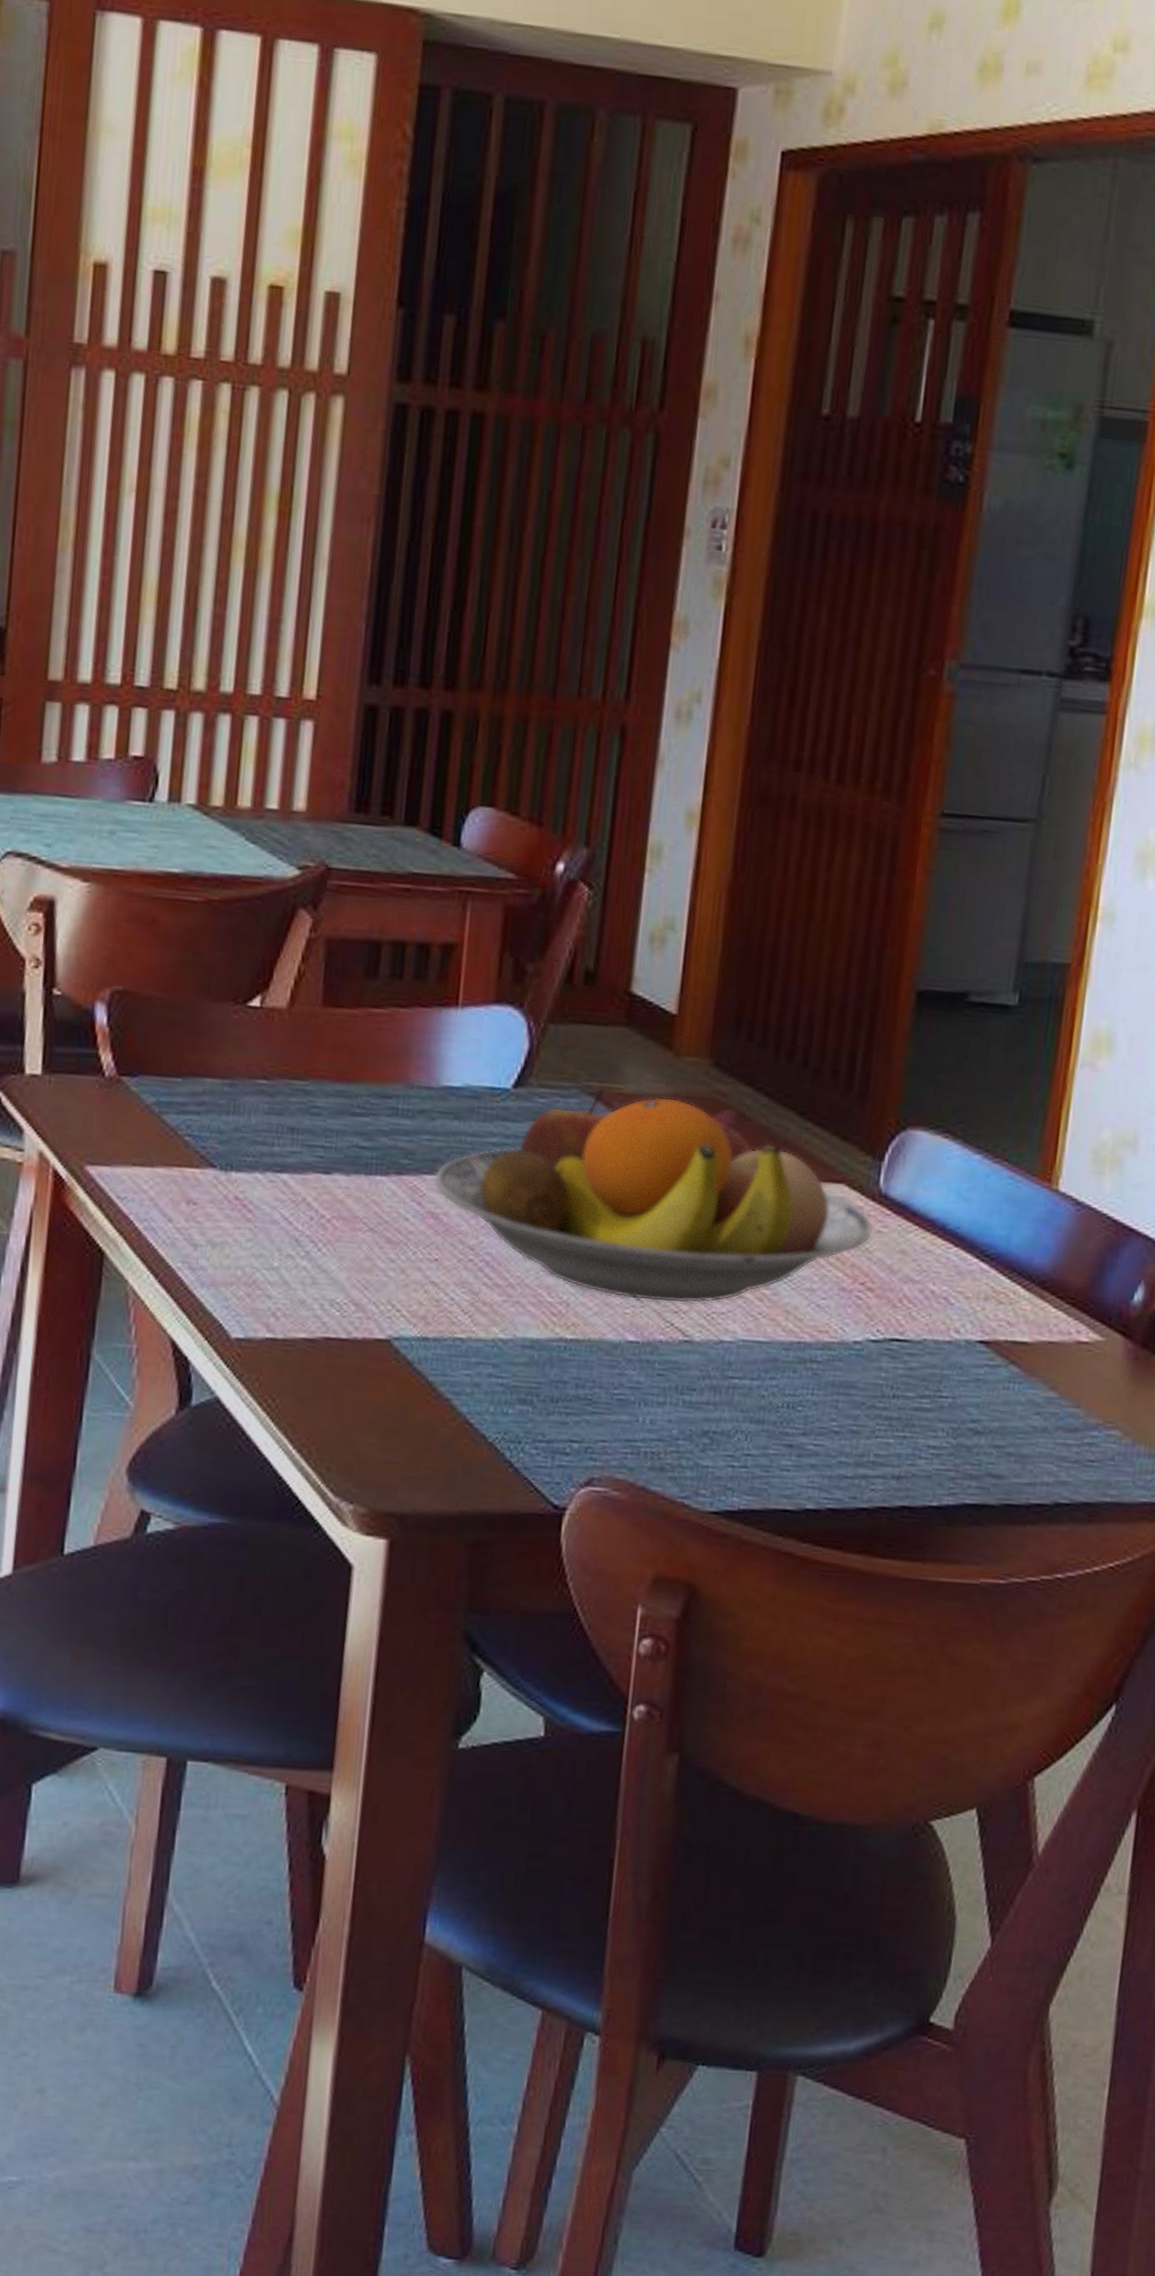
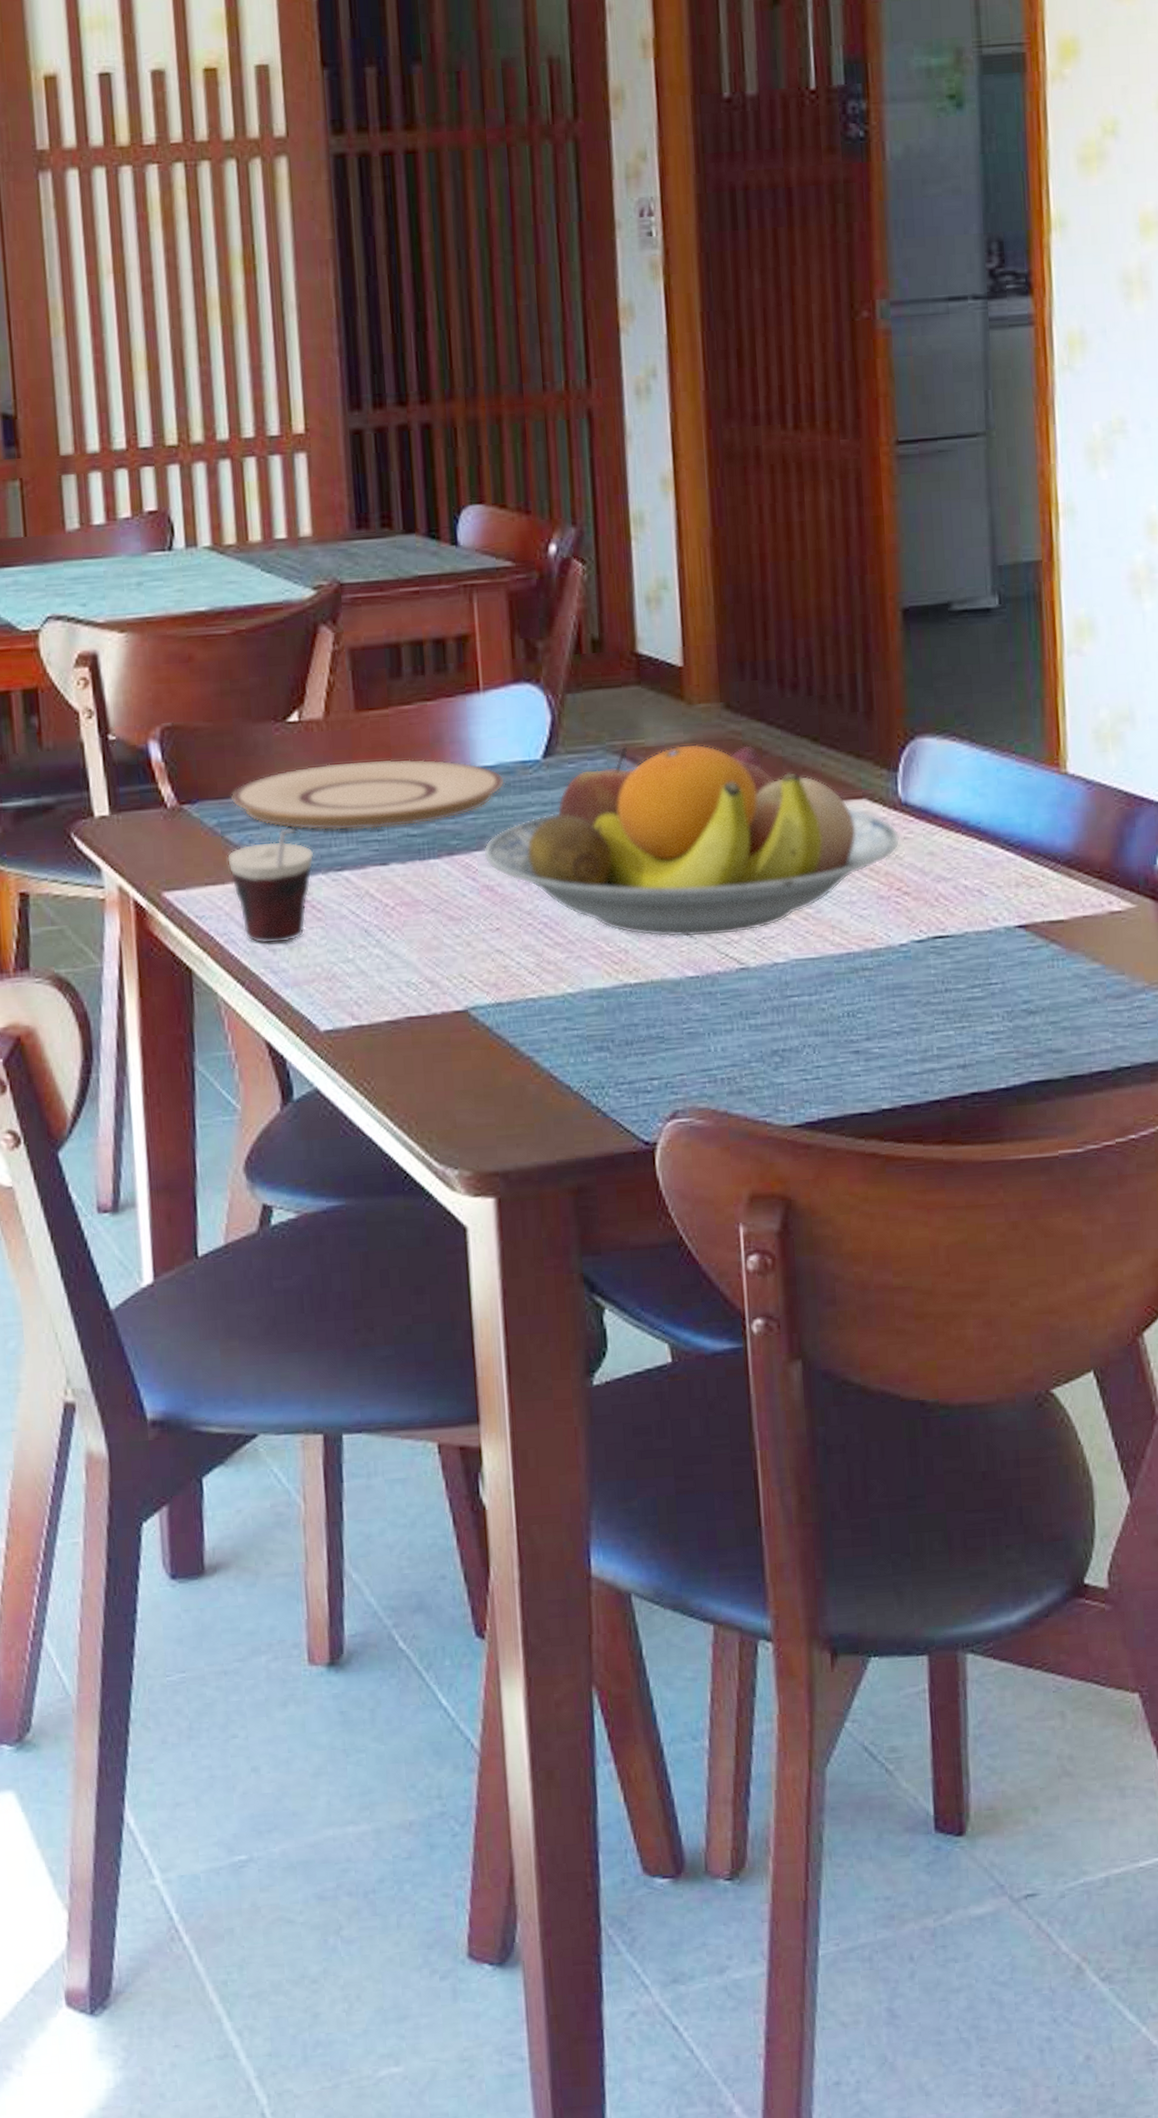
cup: none [159,1116,254,1240] -> present [226,827,314,944]
plate: none [174,1056,469,1137] -> present [230,758,505,831]

